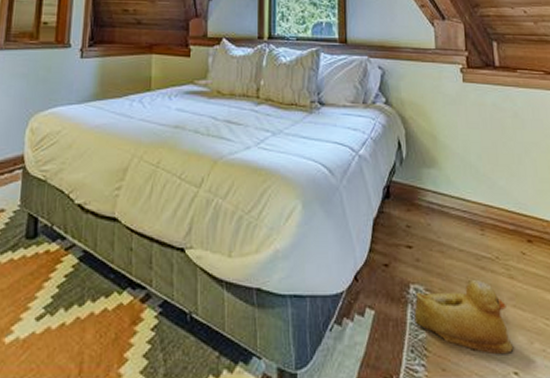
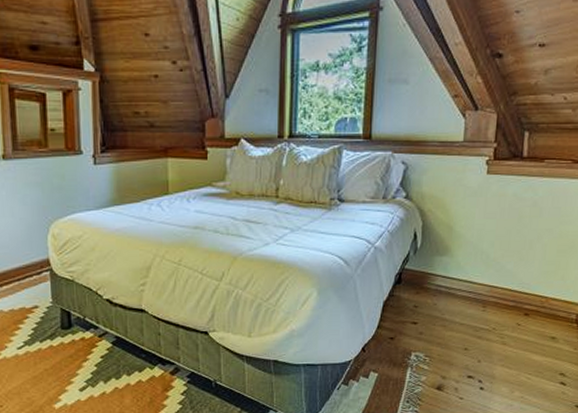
rubber duck: present [414,279,513,355] -> none [412,346,495,402]

